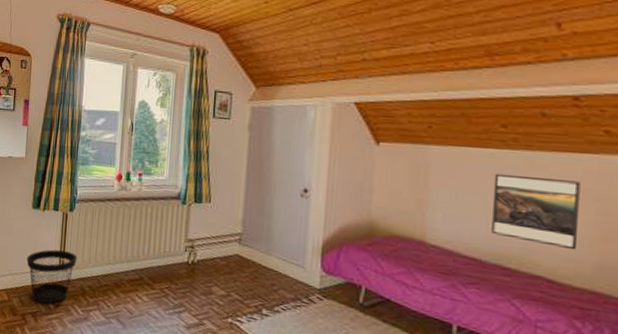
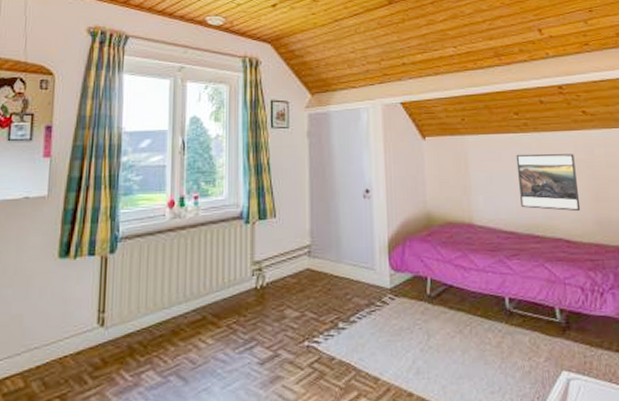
wastebasket: present [26,249,77,304] -> none [51,303,122,379]

